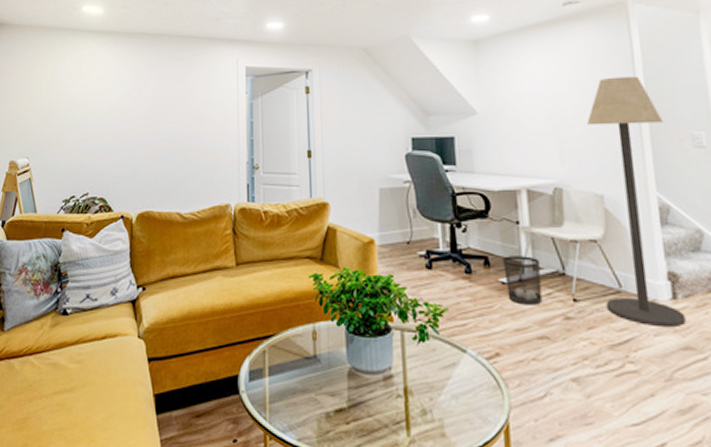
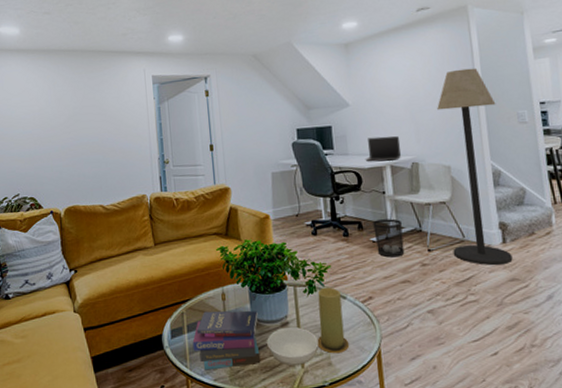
books: none [274,351,356,426] -> present [192,310,261,371]
bowl: none [365,381,430,432] -> present [267,326,319,365]
candle: none [427,335,469,423] -> present [317,287,349,354]
laptop computer: none [494,153,541,184] -> present [365,136,402,162]

